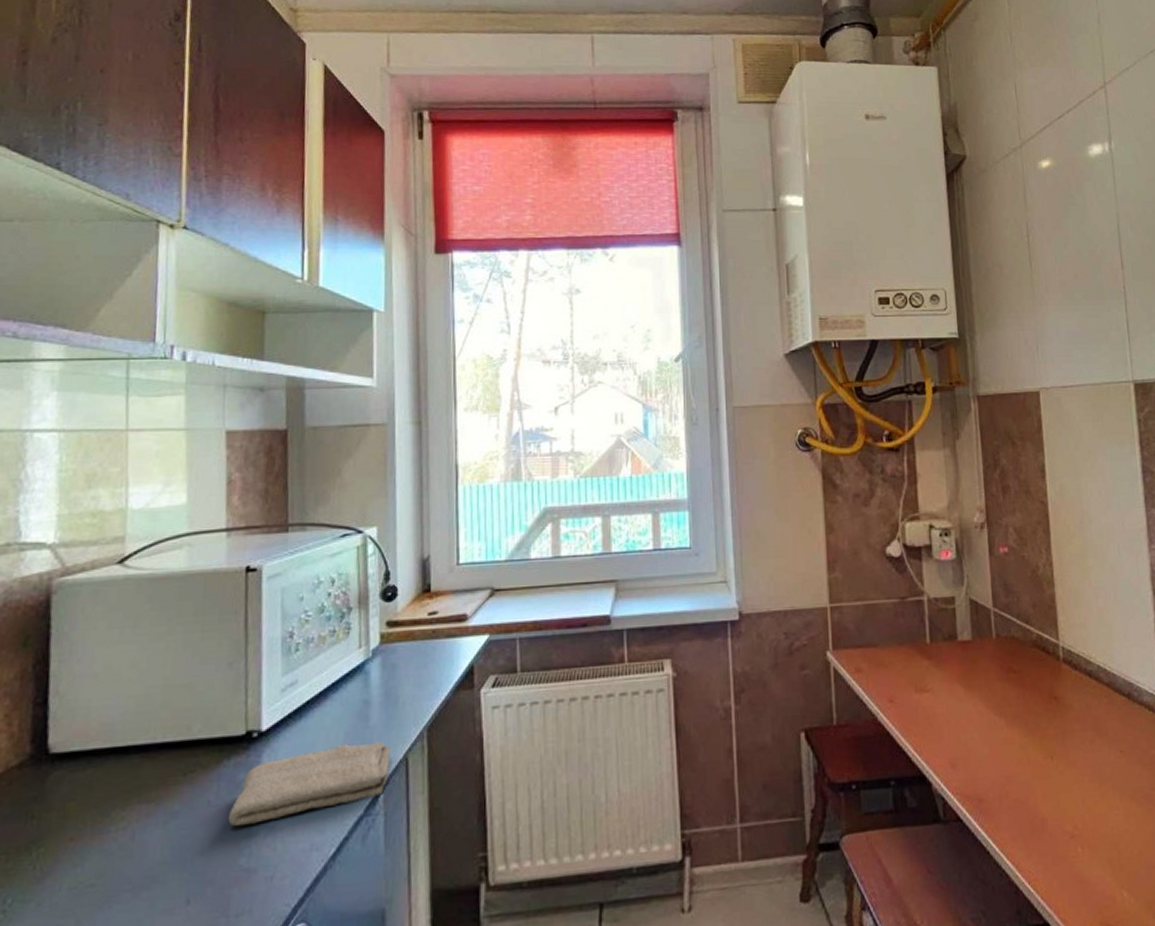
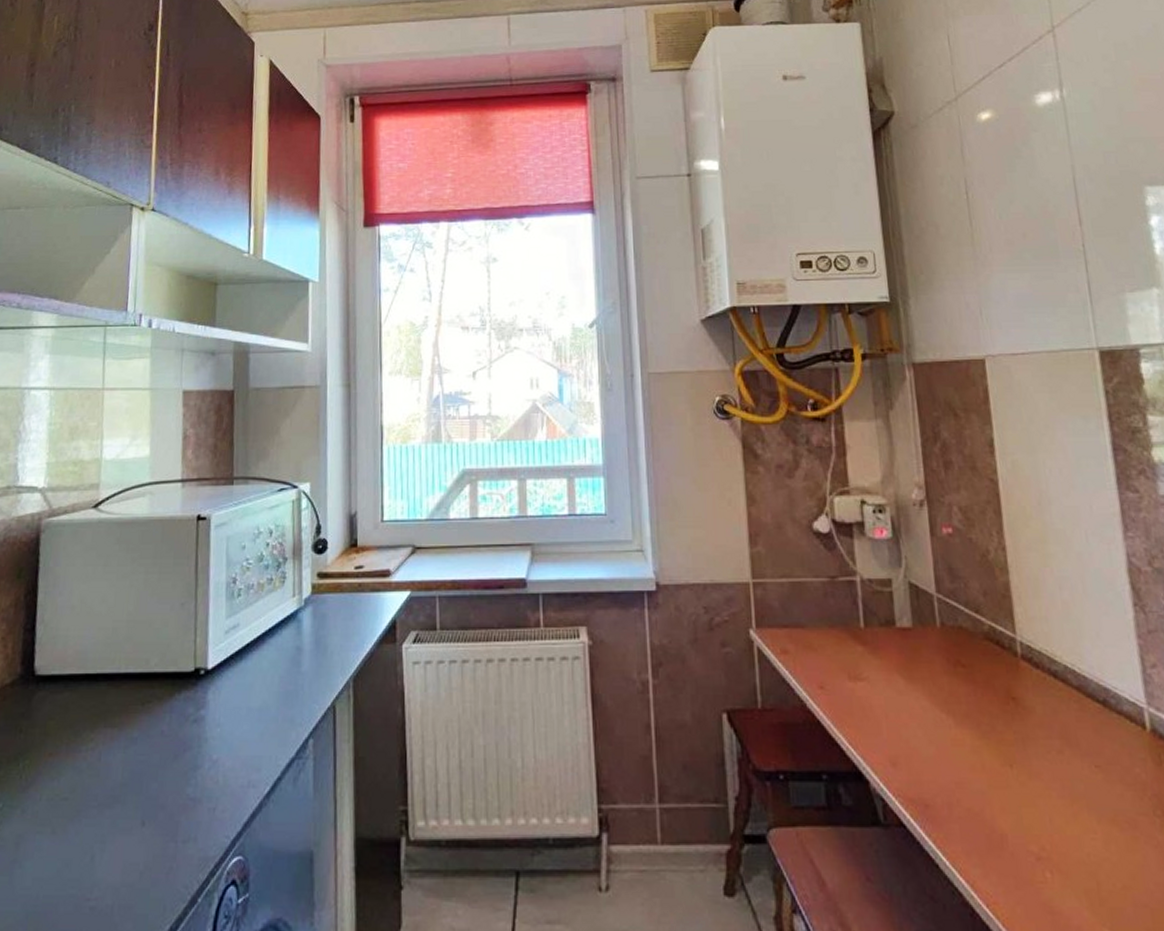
washcloth: present [228,742,390,826] -> none [178,688,319,756]

